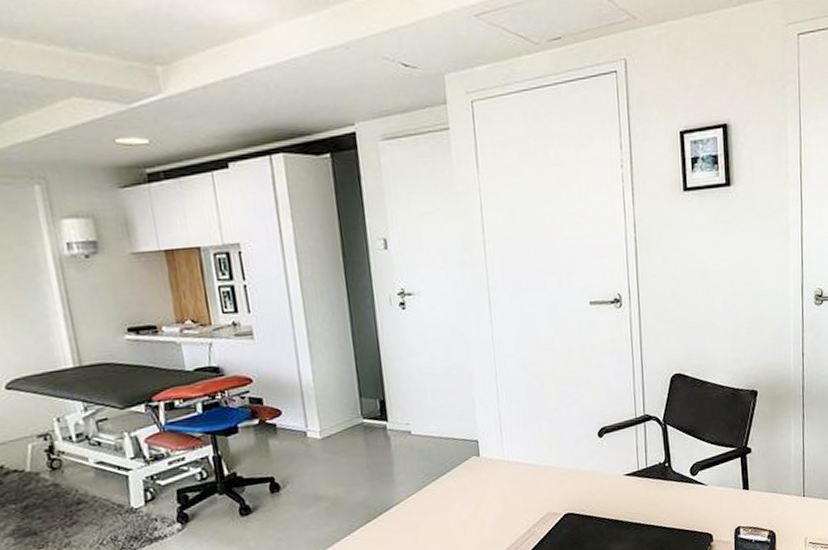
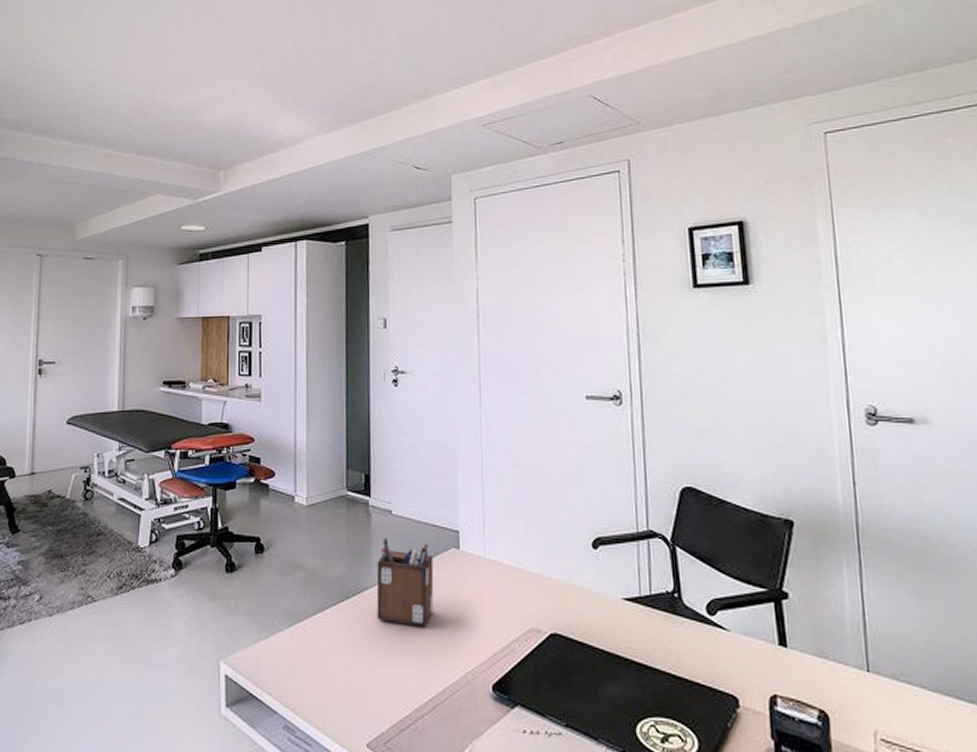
desk organizer: none [400,456,459,532] -> present [376,538,434,627]

